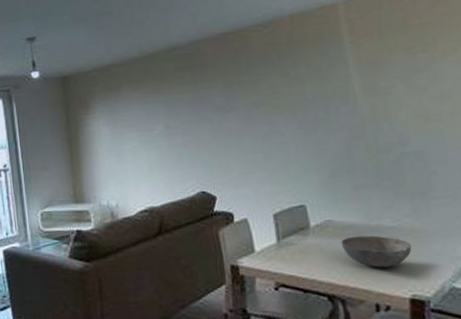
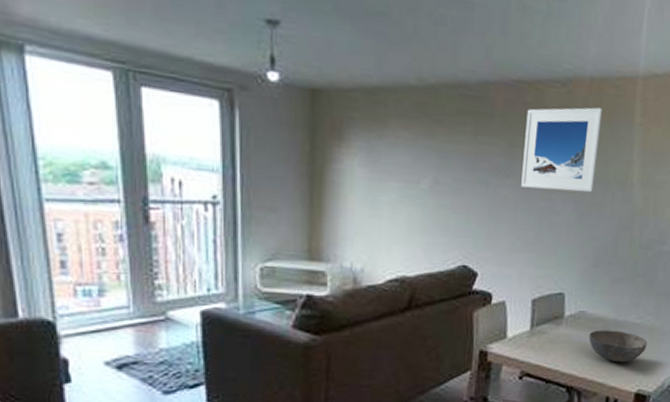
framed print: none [236,37,314,118] -> present [521,107,602,193]

